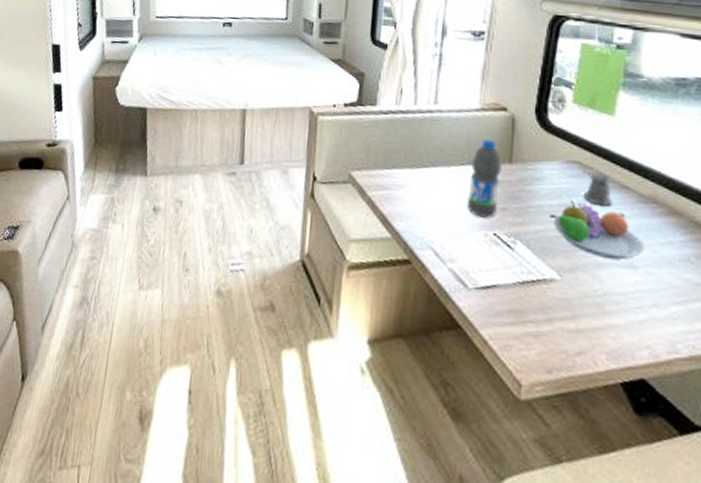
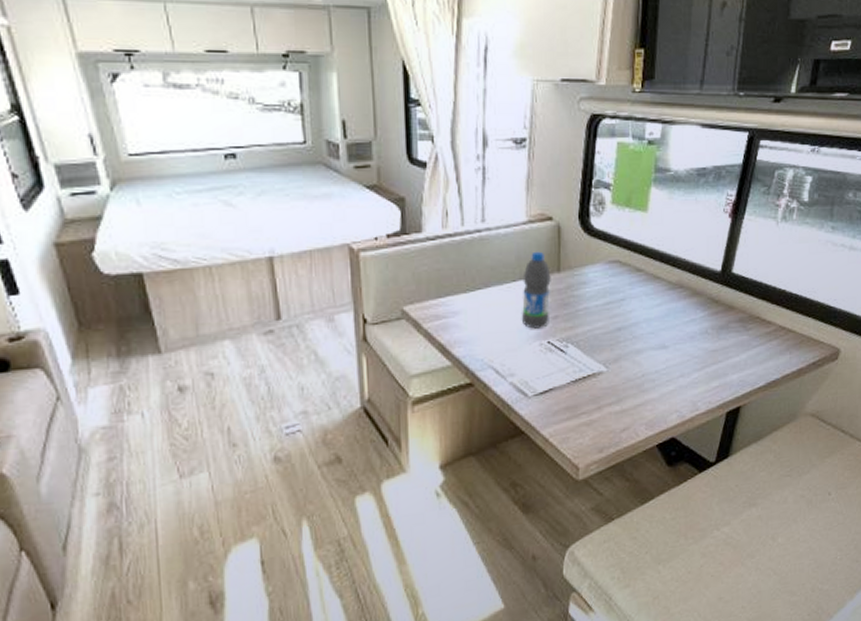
fruit bowl: present [549,200,645,260] -> none [595,298,673,344]
pepper shaker: present [582,169,612,206] -> none [621,267,647,298]

